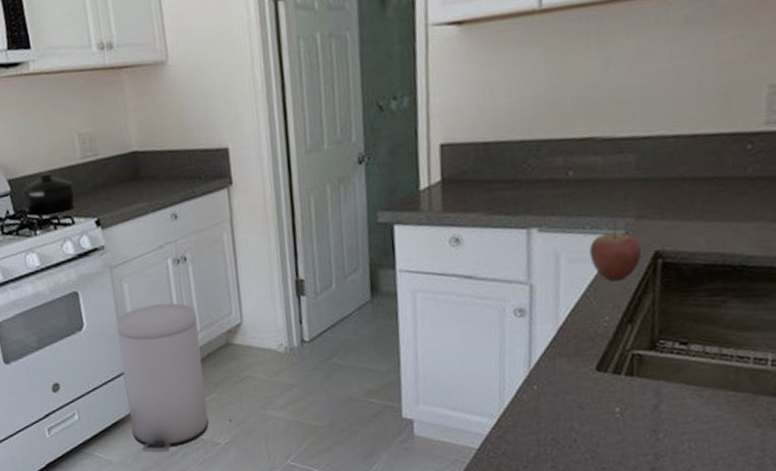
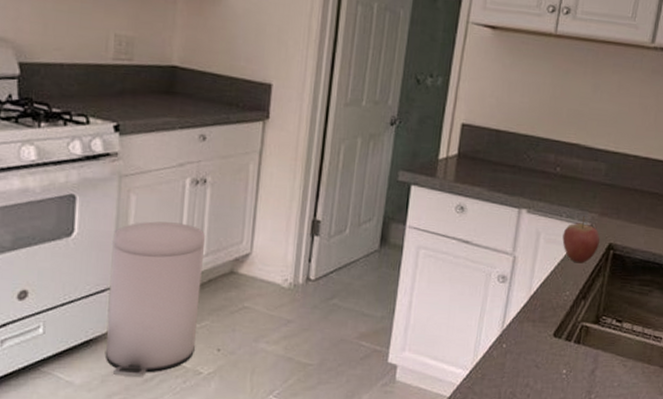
saucepan: present [23,172,75,216] -> none [34,64,96,110]

